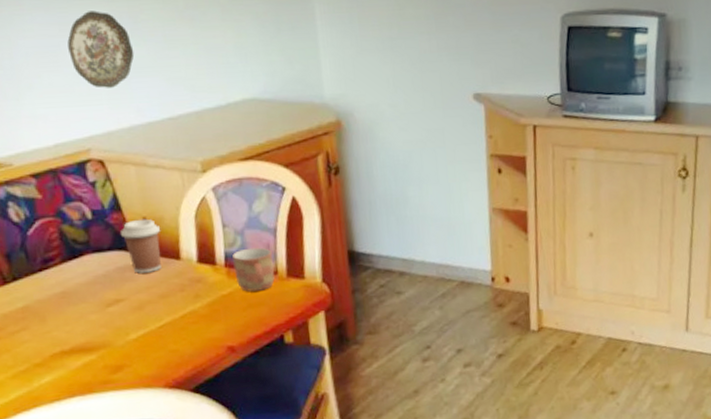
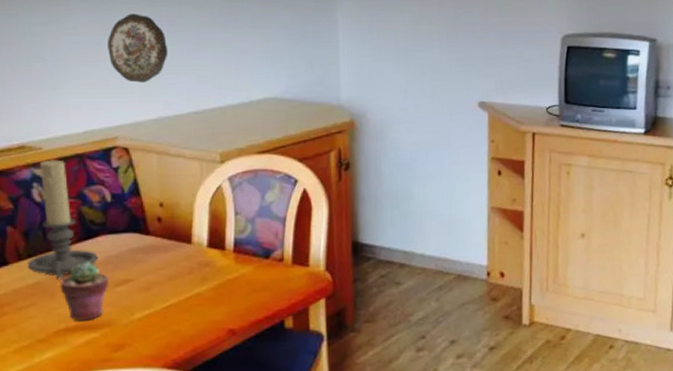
candle holder: none [12,176,86,303] -> present [28,159,98,280]
potted succulent: none [49,282,101,344] -> present [60,262,110,321]
coffee cup: present [121,218,161,273] -> none [137,204,176,255]
mug: present [232,247,275,292] -> none [242,235,280,277]

